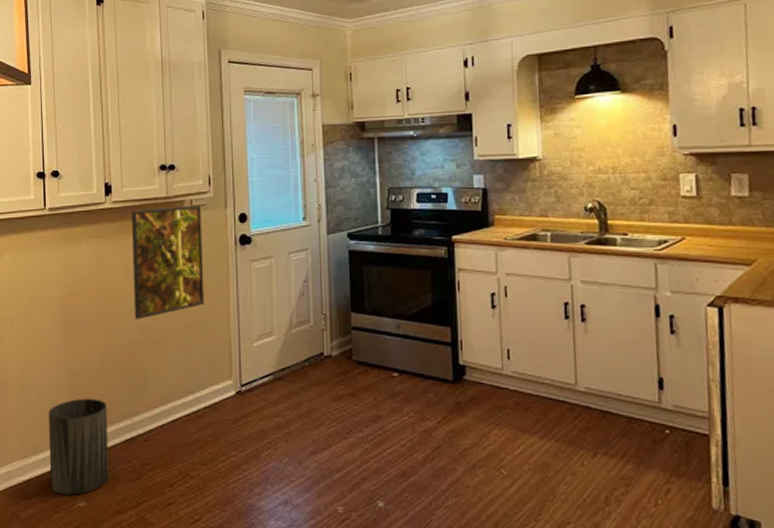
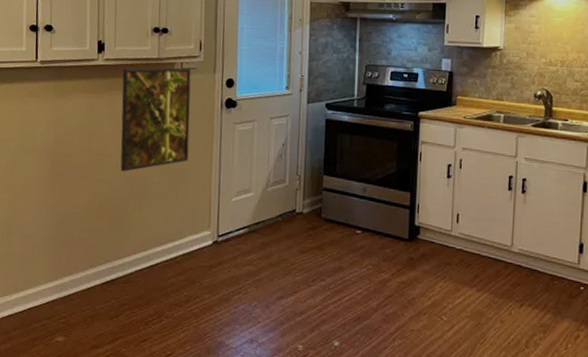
trash can: present [48,398,109,495] -> none [30,242,89,331]

